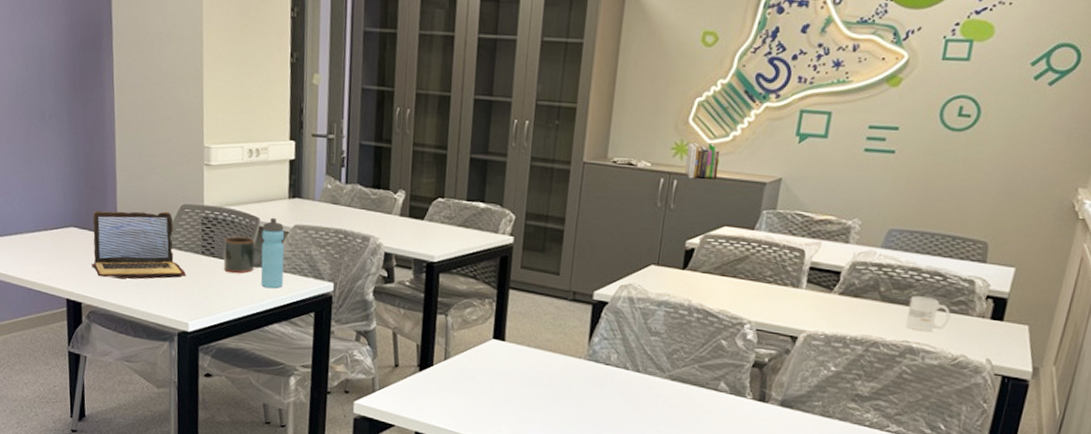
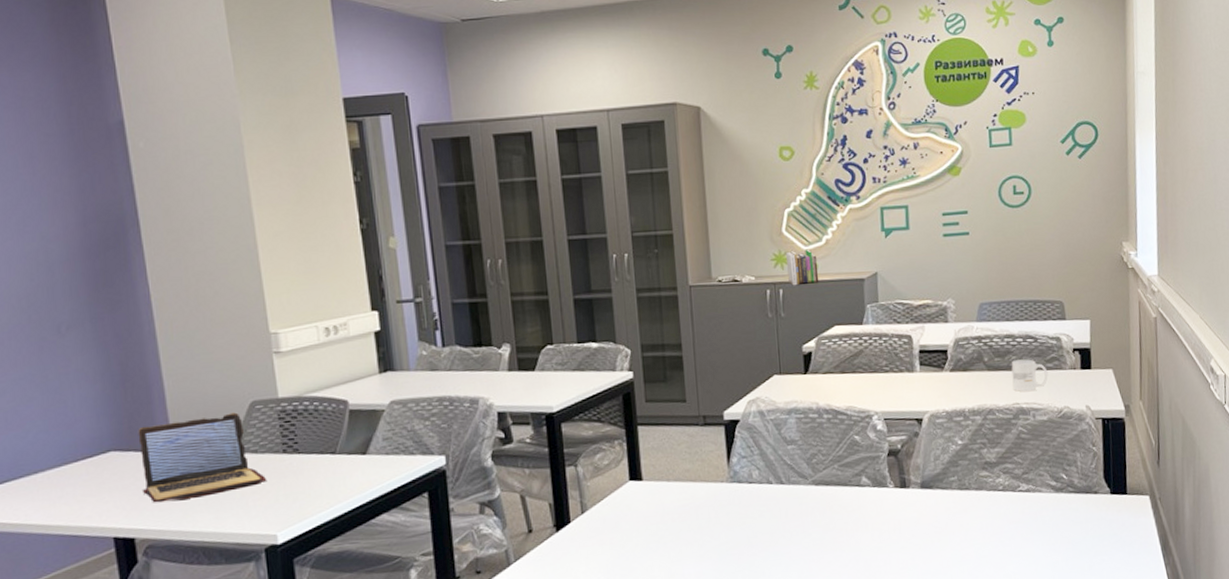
mug: present [223,235,263,274] -> none [308,423,359,468]
water bottle: present [260,217,285,289] -> none [353,397,387,477]

